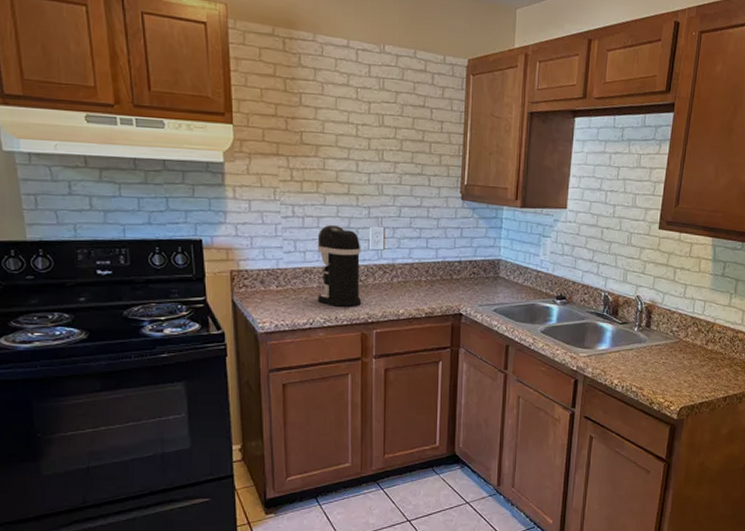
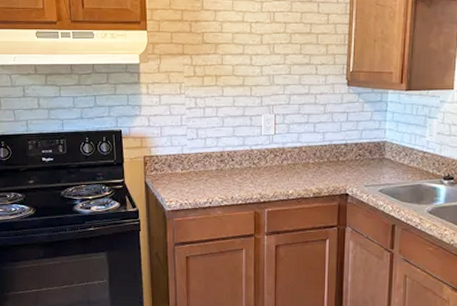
coffee maker: present [317,224,362,307] -> none [216,113,255,188]

